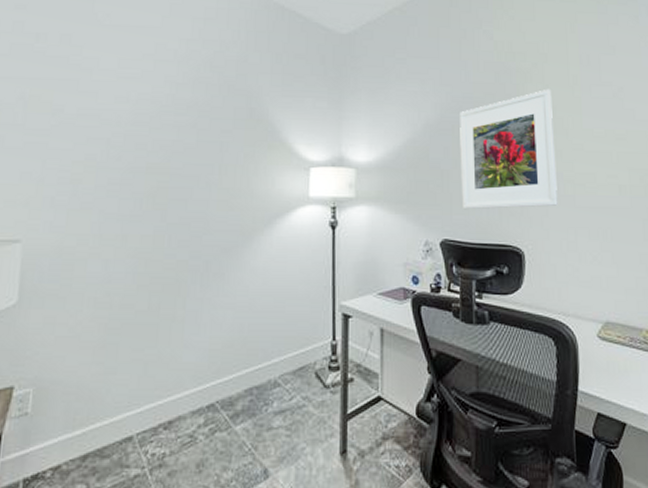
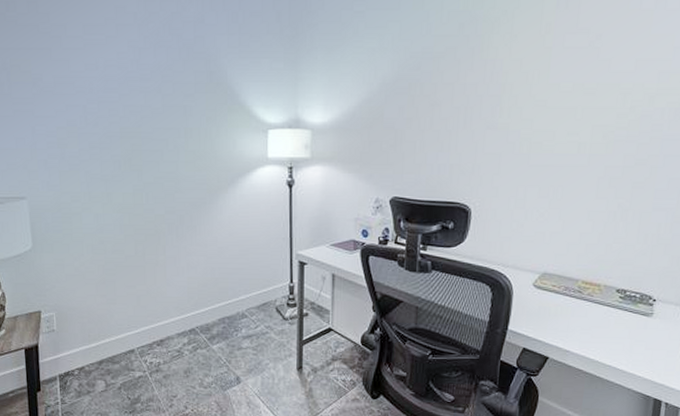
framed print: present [460,88,558,210] -> none [414,39,520,169]

